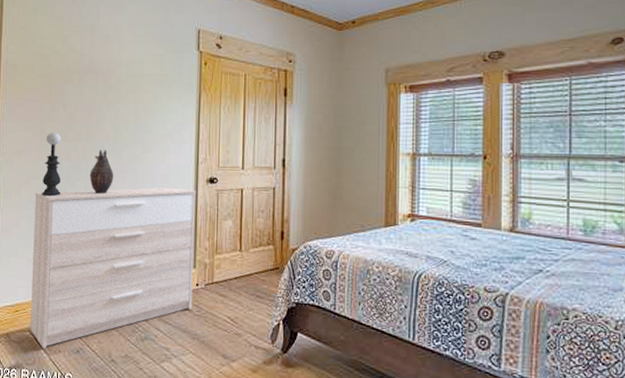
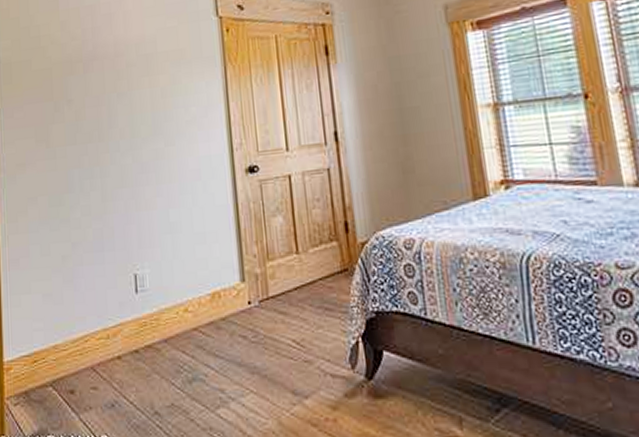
sideboard: present [30,187,196,349] -> none [43,183,246,407]
table lamp: present [41,132,61,197] -> none [51,135,75,215]
decorative vase: present [89,149,114,195] -> none [106,148,135,205]

